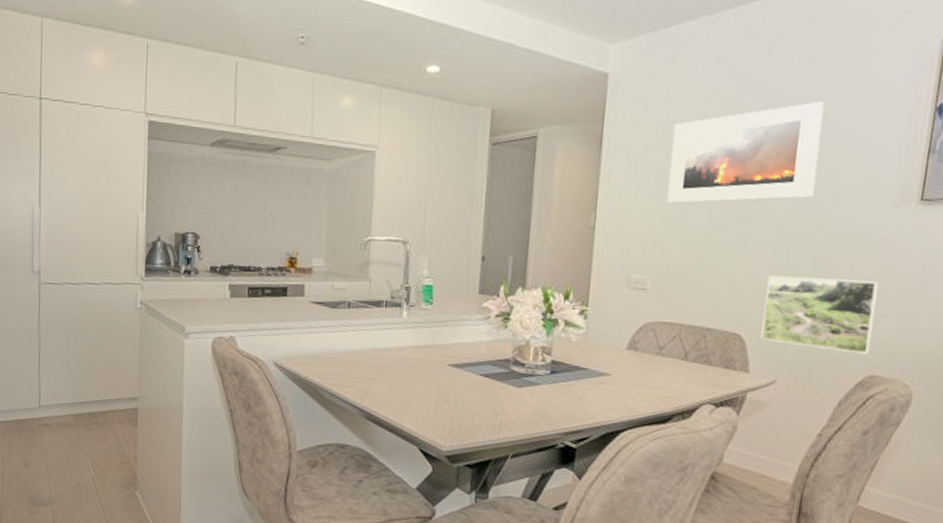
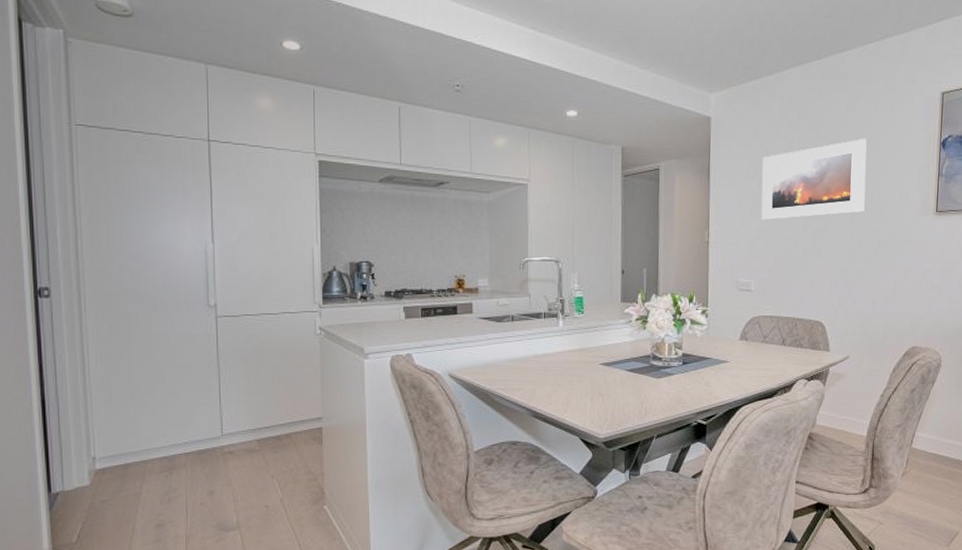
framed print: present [761,275,879,355] -> none [836,274,914,331]

